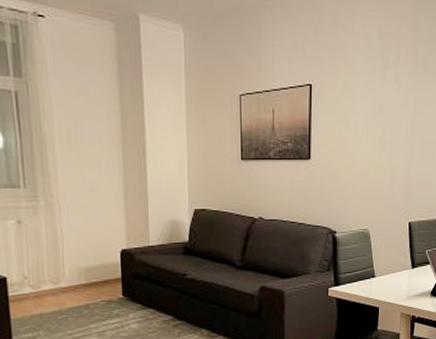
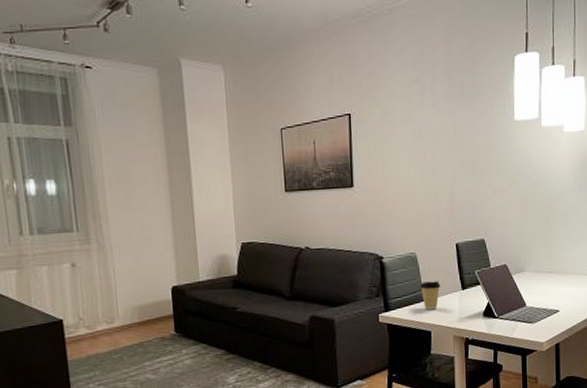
coffee cup: none [371,258,391,287] -> present [420,281,441,310]

